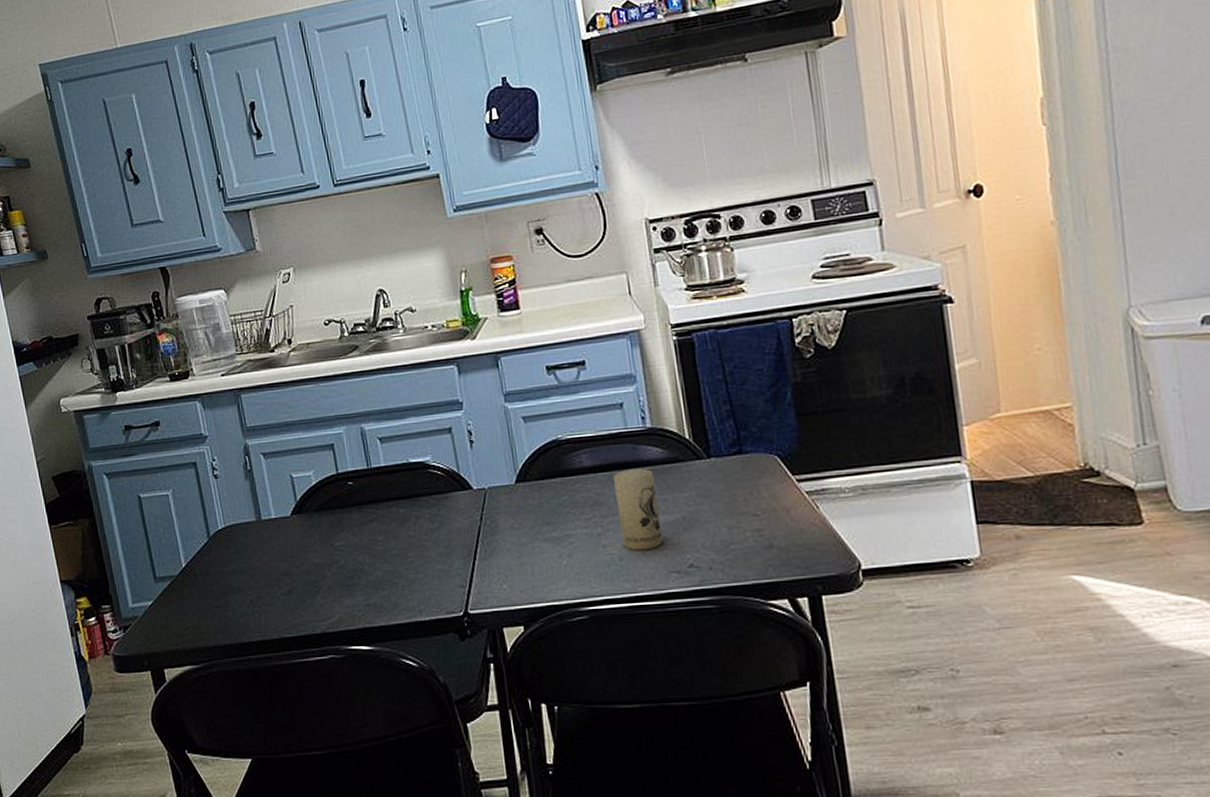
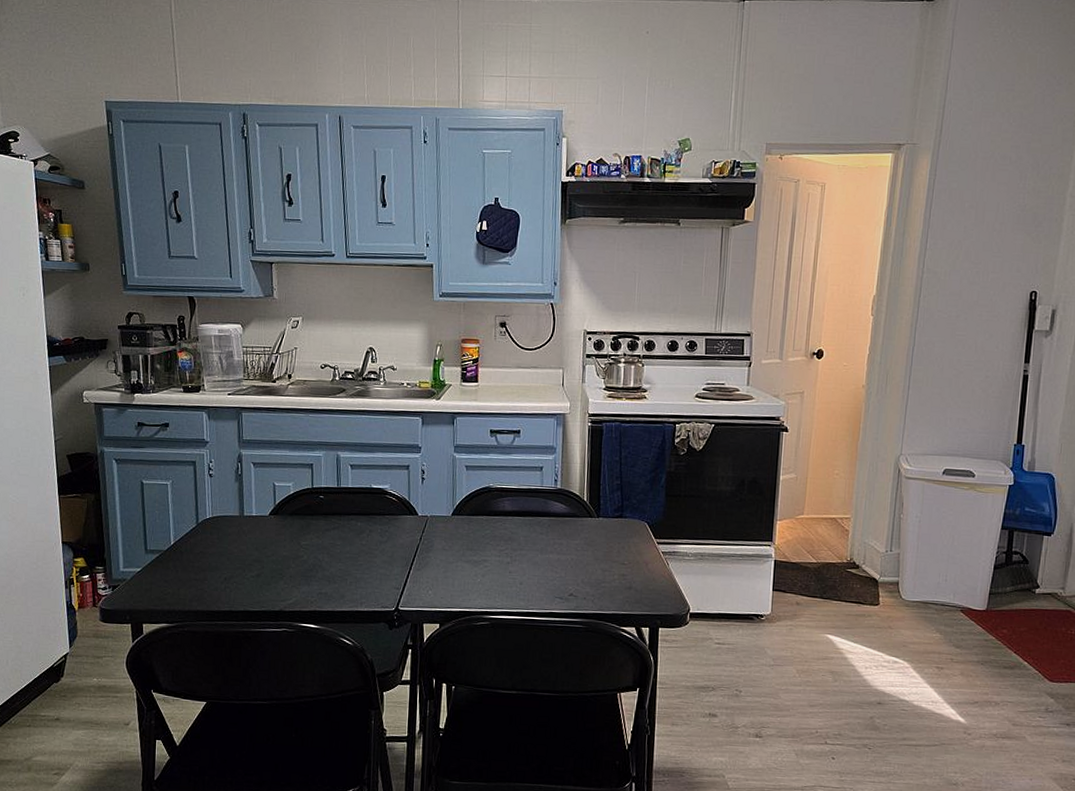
candle: present [613,468,664,551] -> none [524,517,556,579]

